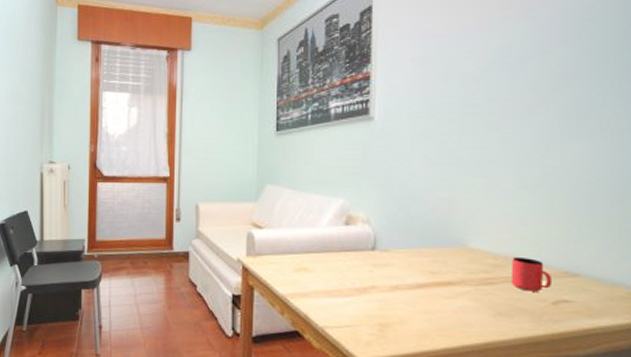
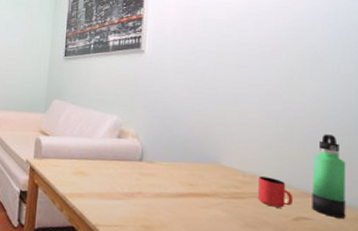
thermos bottle: none [574,203,614,298] -> present [312,134,346,219]

